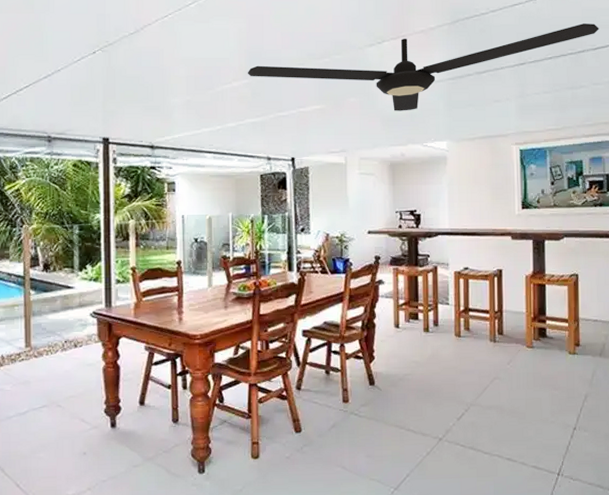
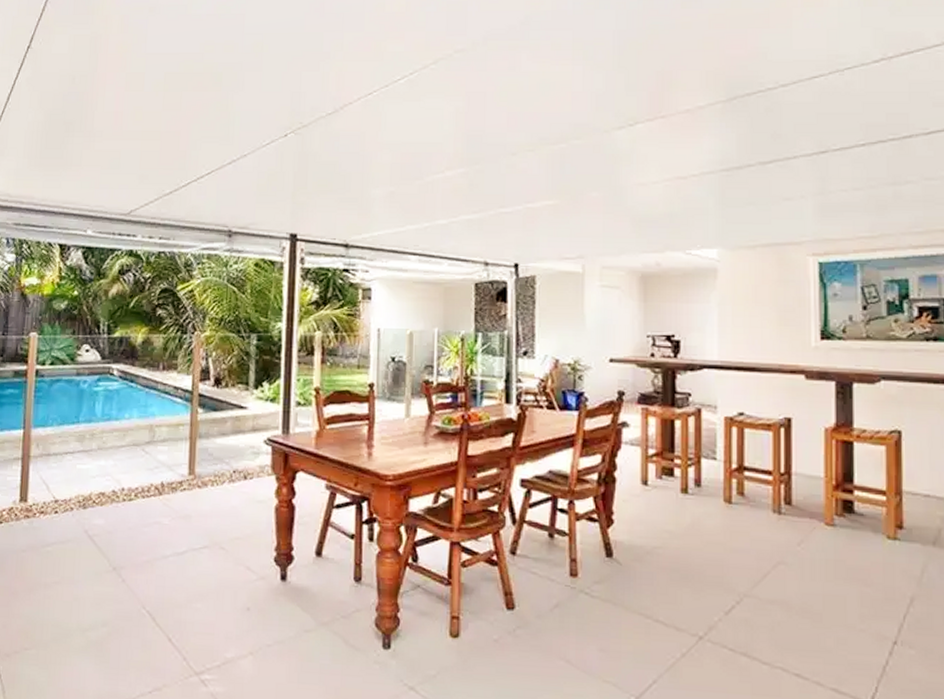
ceiling fan: present [247,24,599,111] -> none [464,101,934,210]

